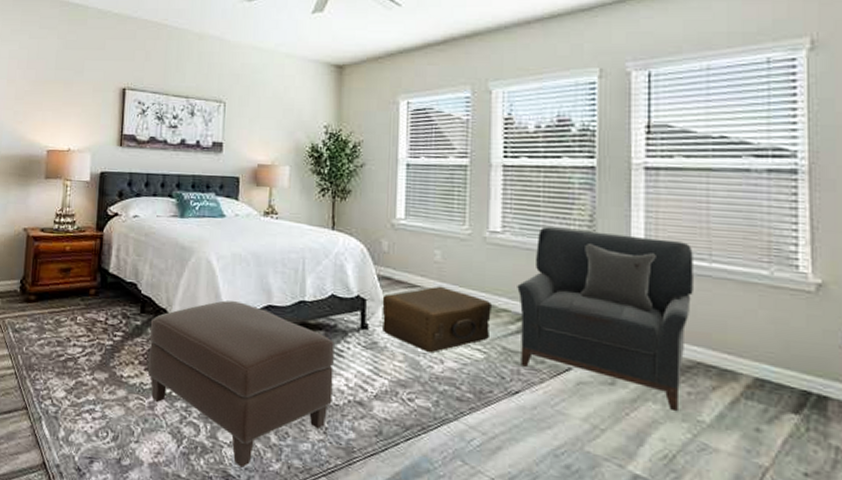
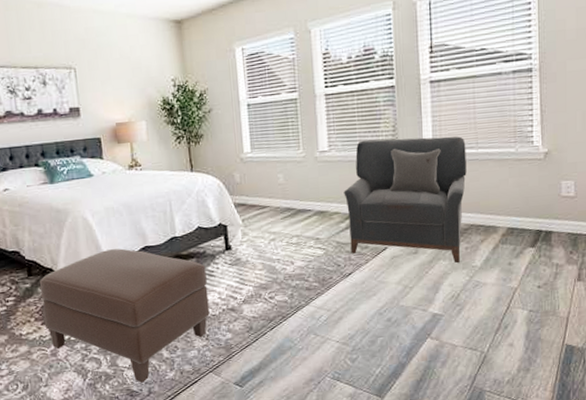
suitcase: present [382,286,492,354] -> none [240,203,326,259]

